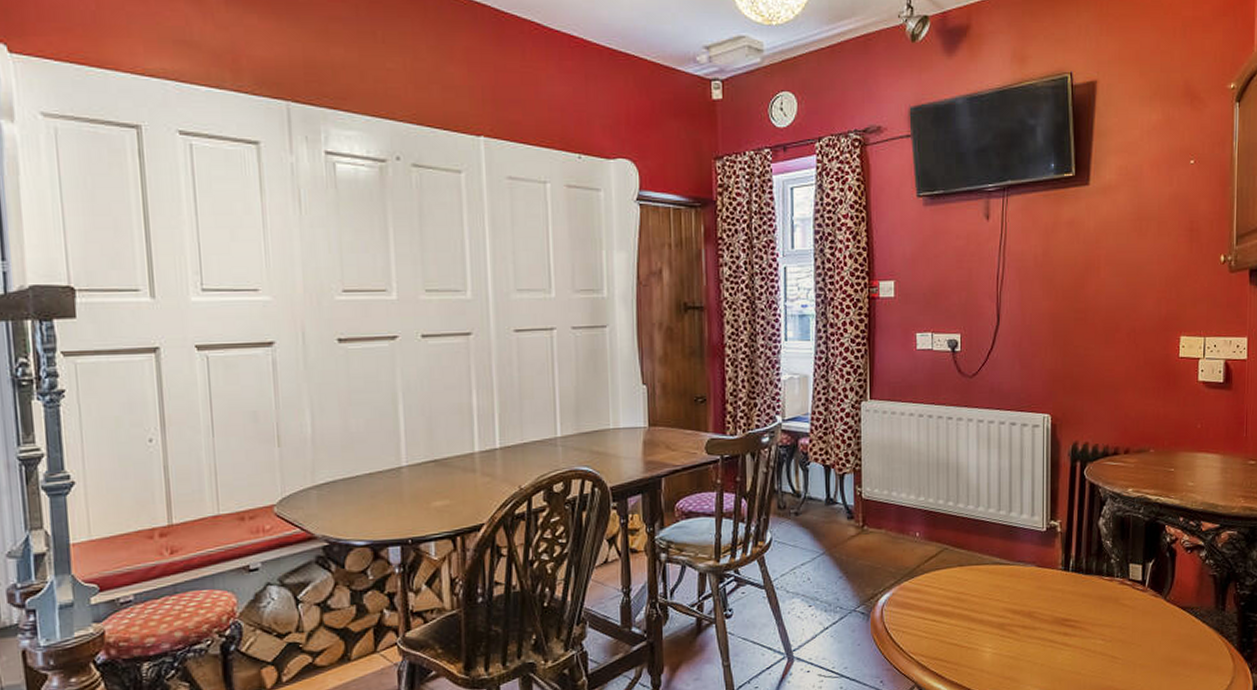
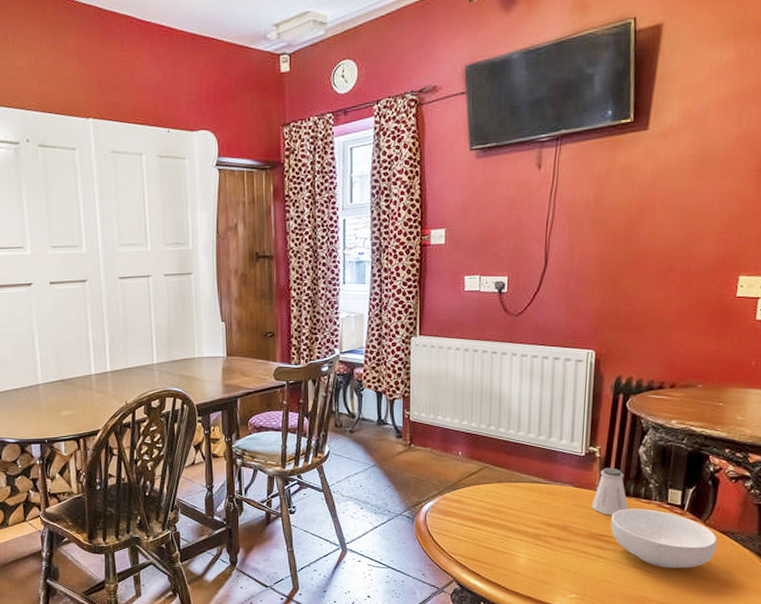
saltshaker: none [1055,542,1092,597] -> present [591,467,629,516]
cereal bowl: none [1075,587,1179,653] -> present [610,508,718,568]

